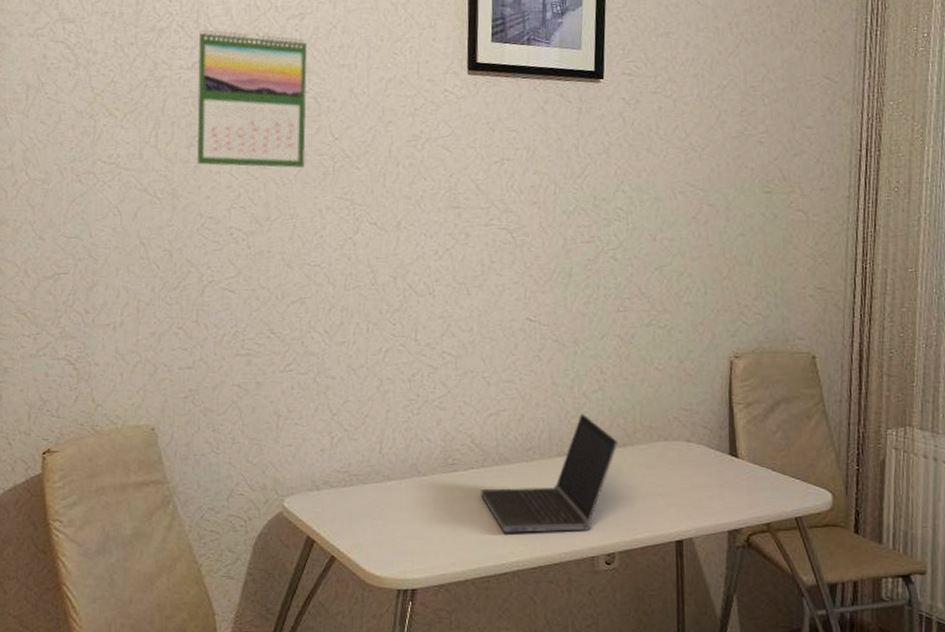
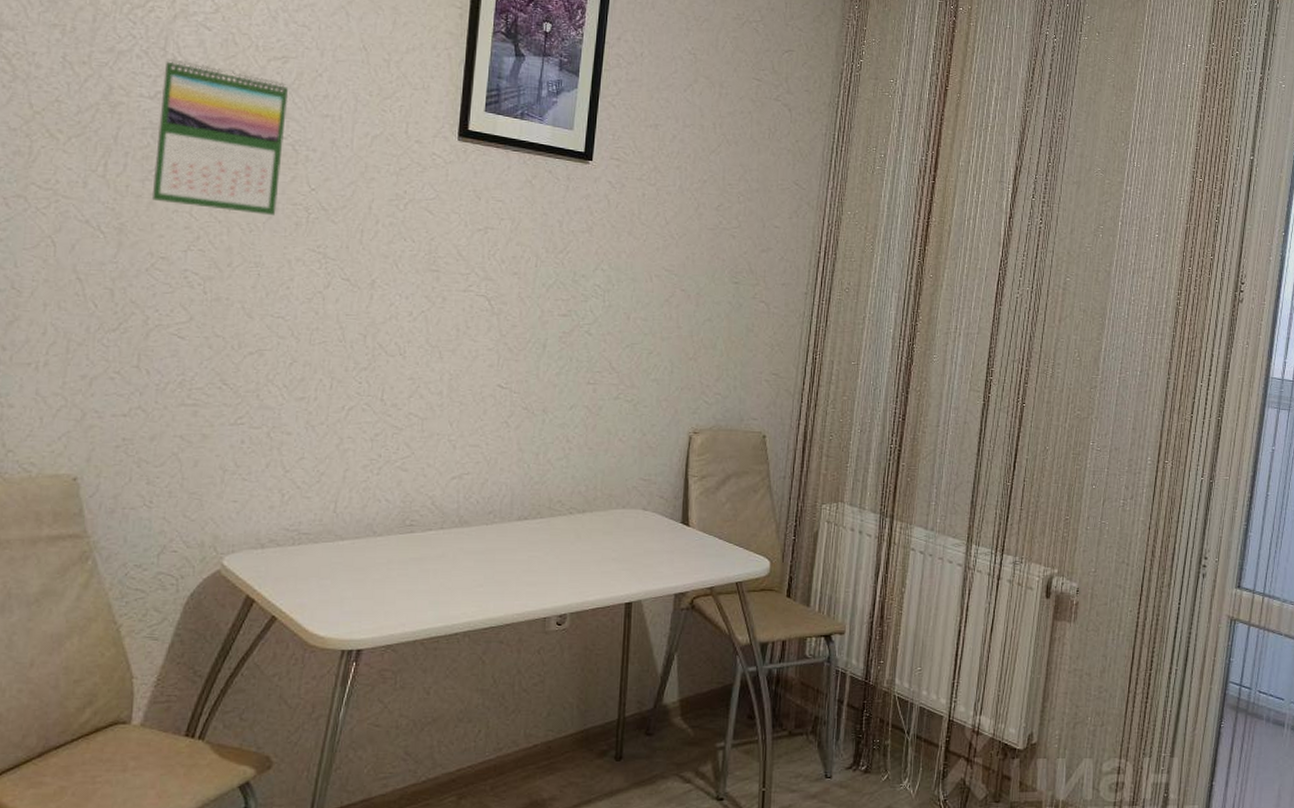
laptop computer: present [480,413,619,533] -> none [436,479,579,595]

